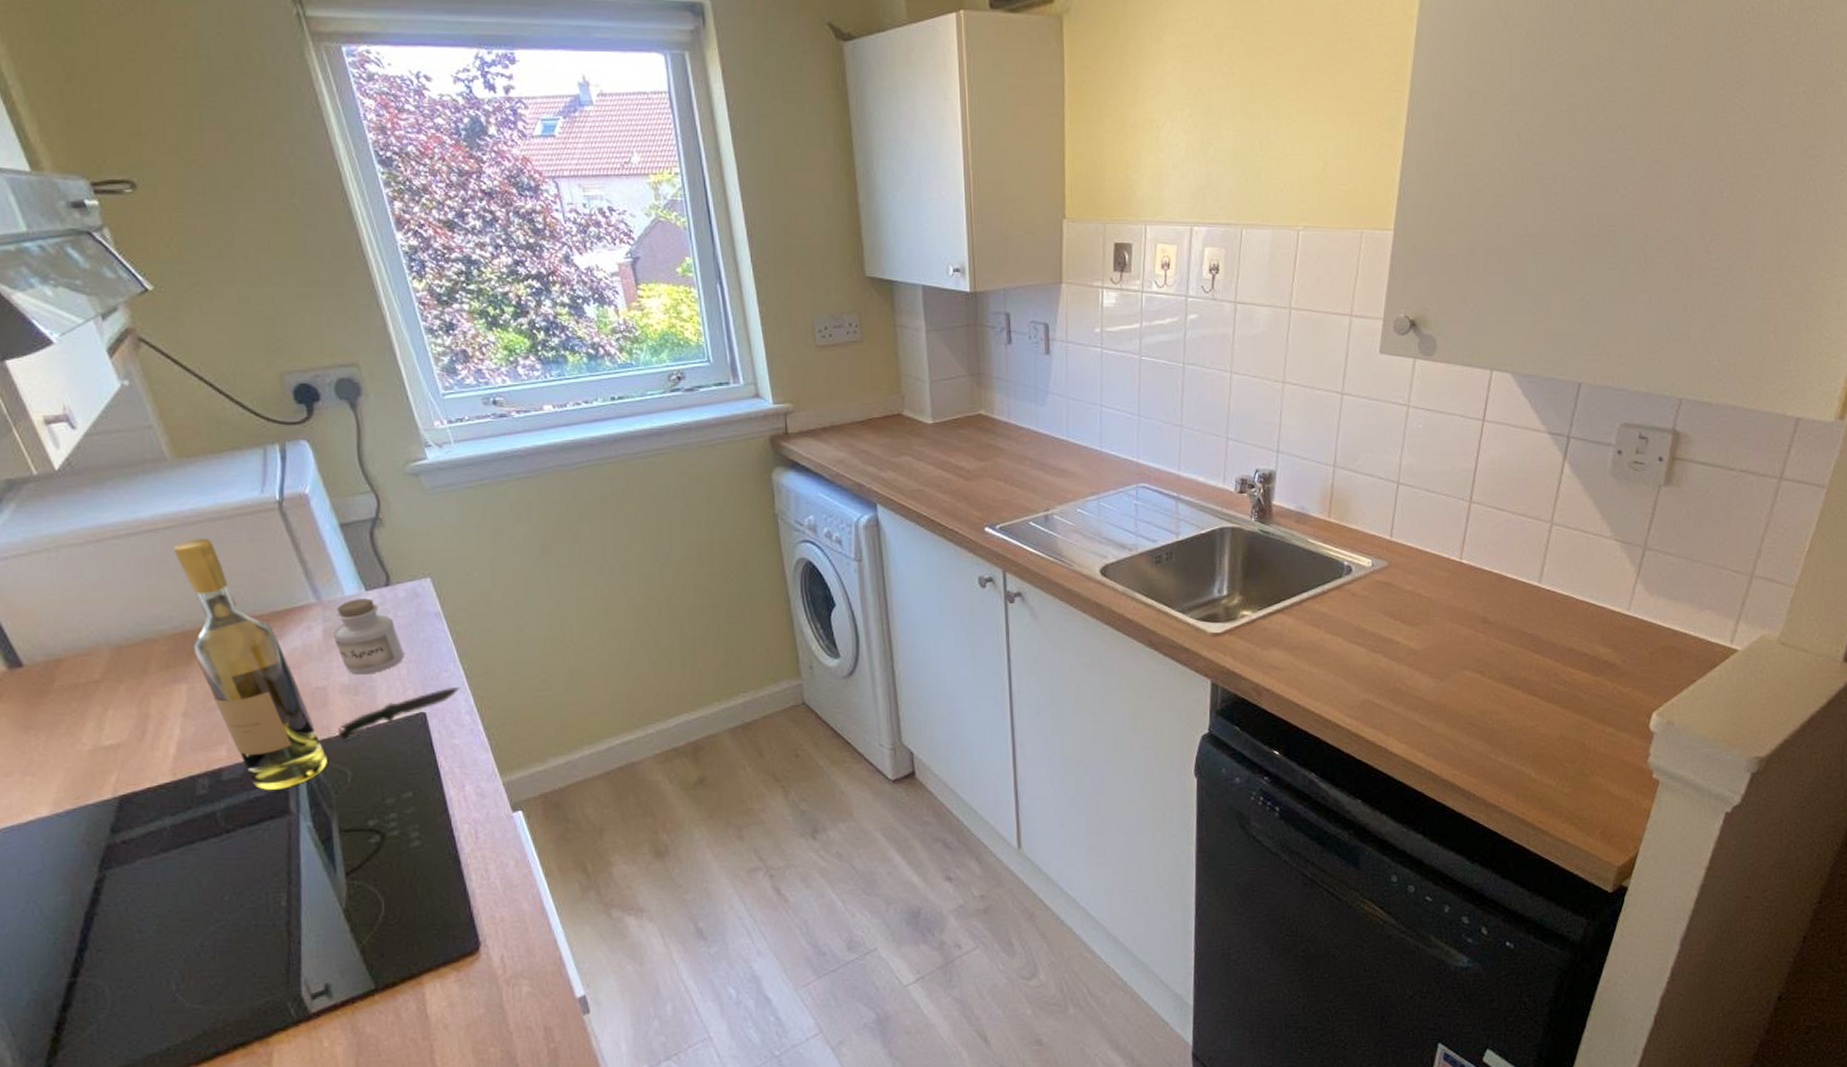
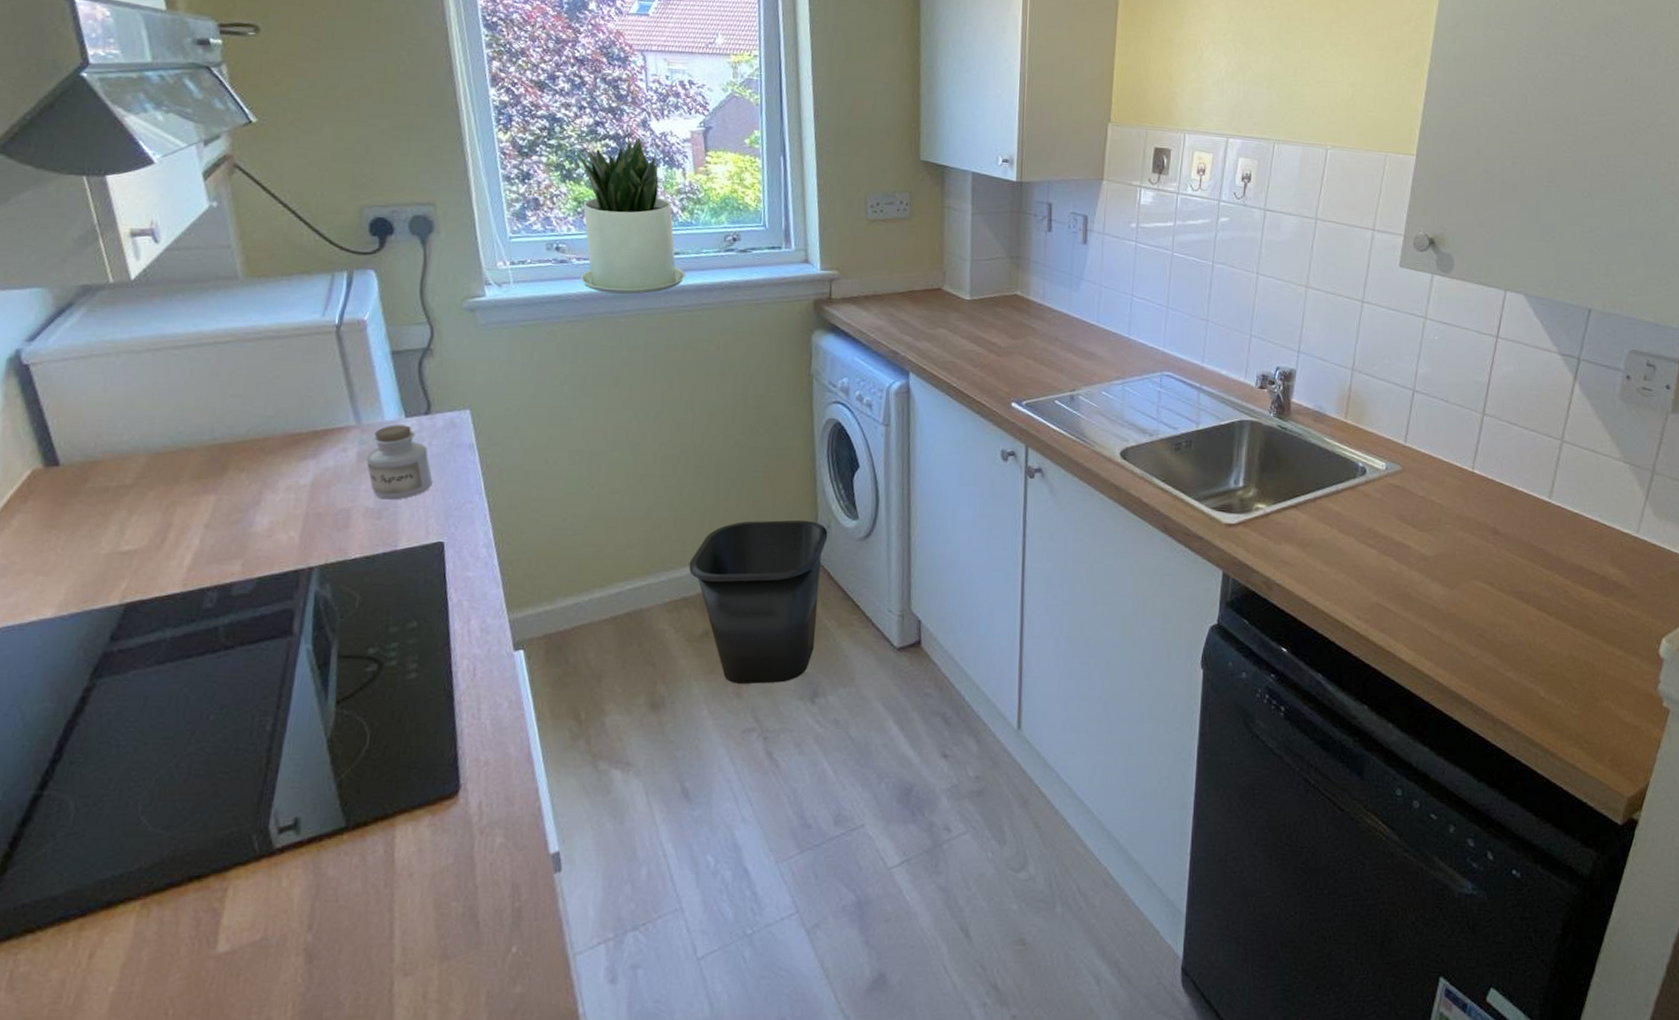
bottle: present [173,538,327,790] -> none [227,354,339,609]
knife: present [337,687,461,739] -> none [353,519,483,563]
planter: none [496,274,633,446] -> present [574,137,686,295]
waste bin: none [675,662,811,826] -> present [688,520,828,684]

